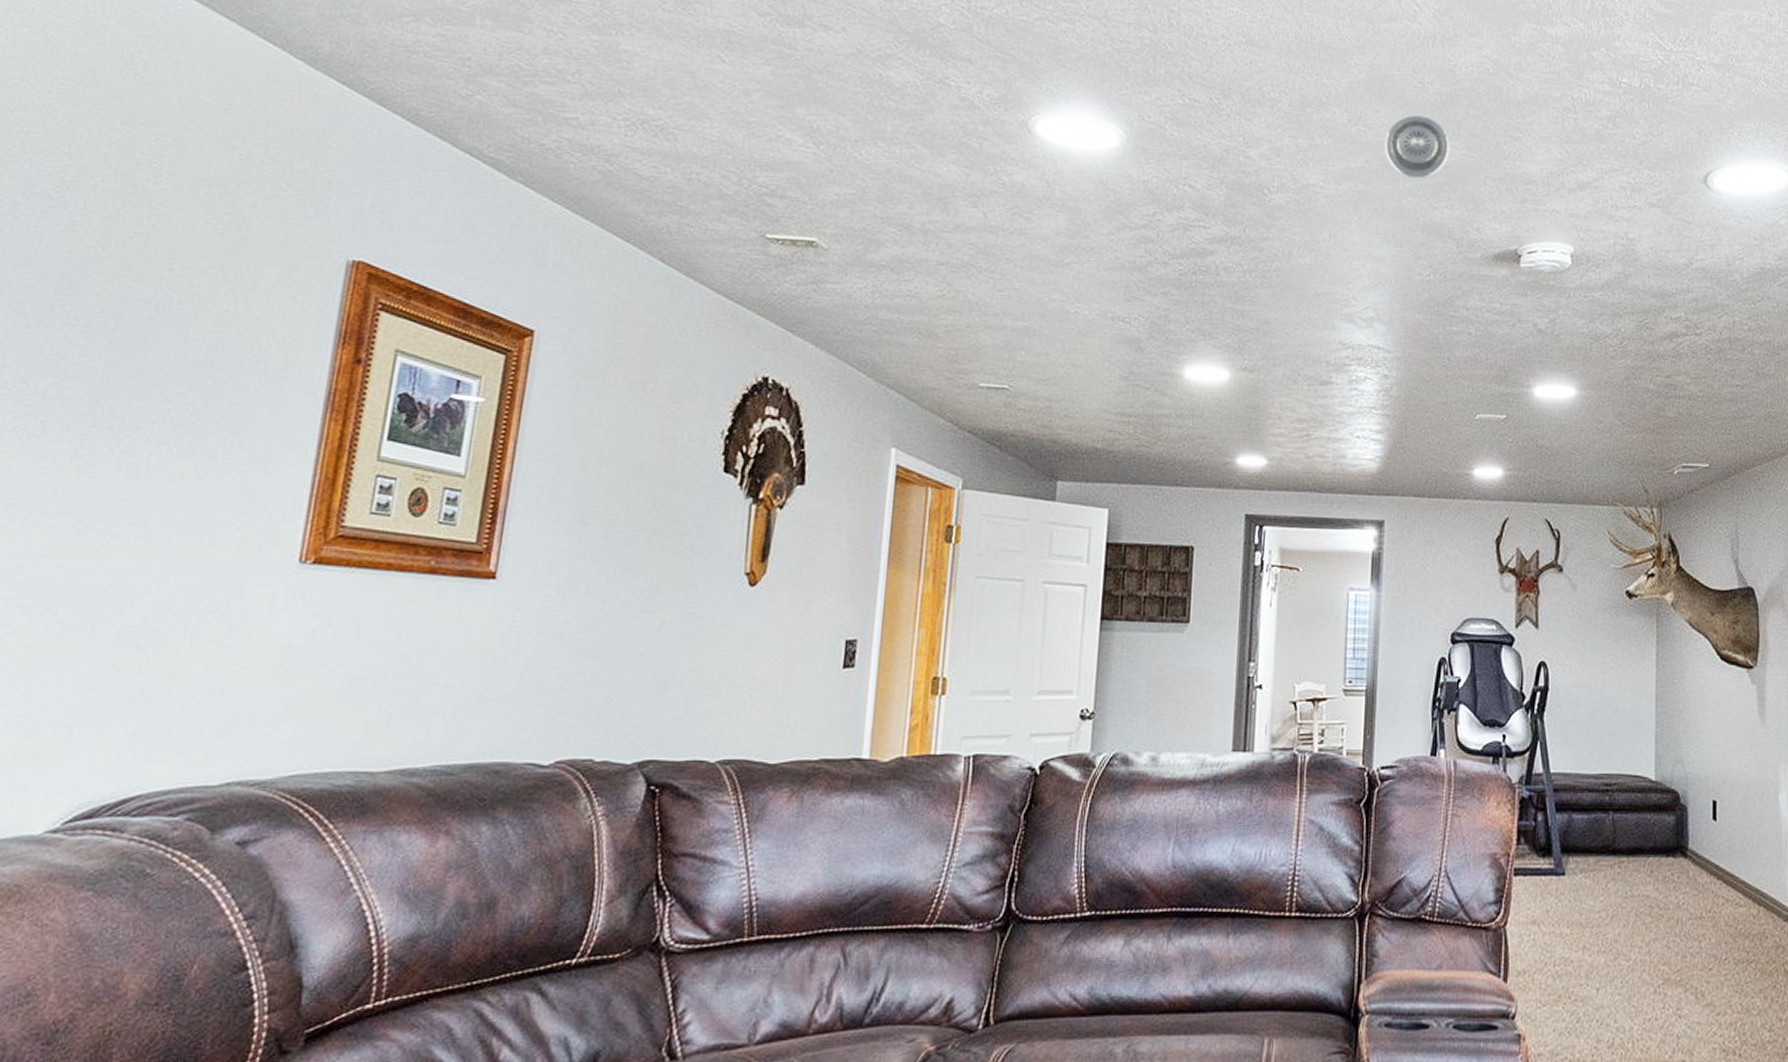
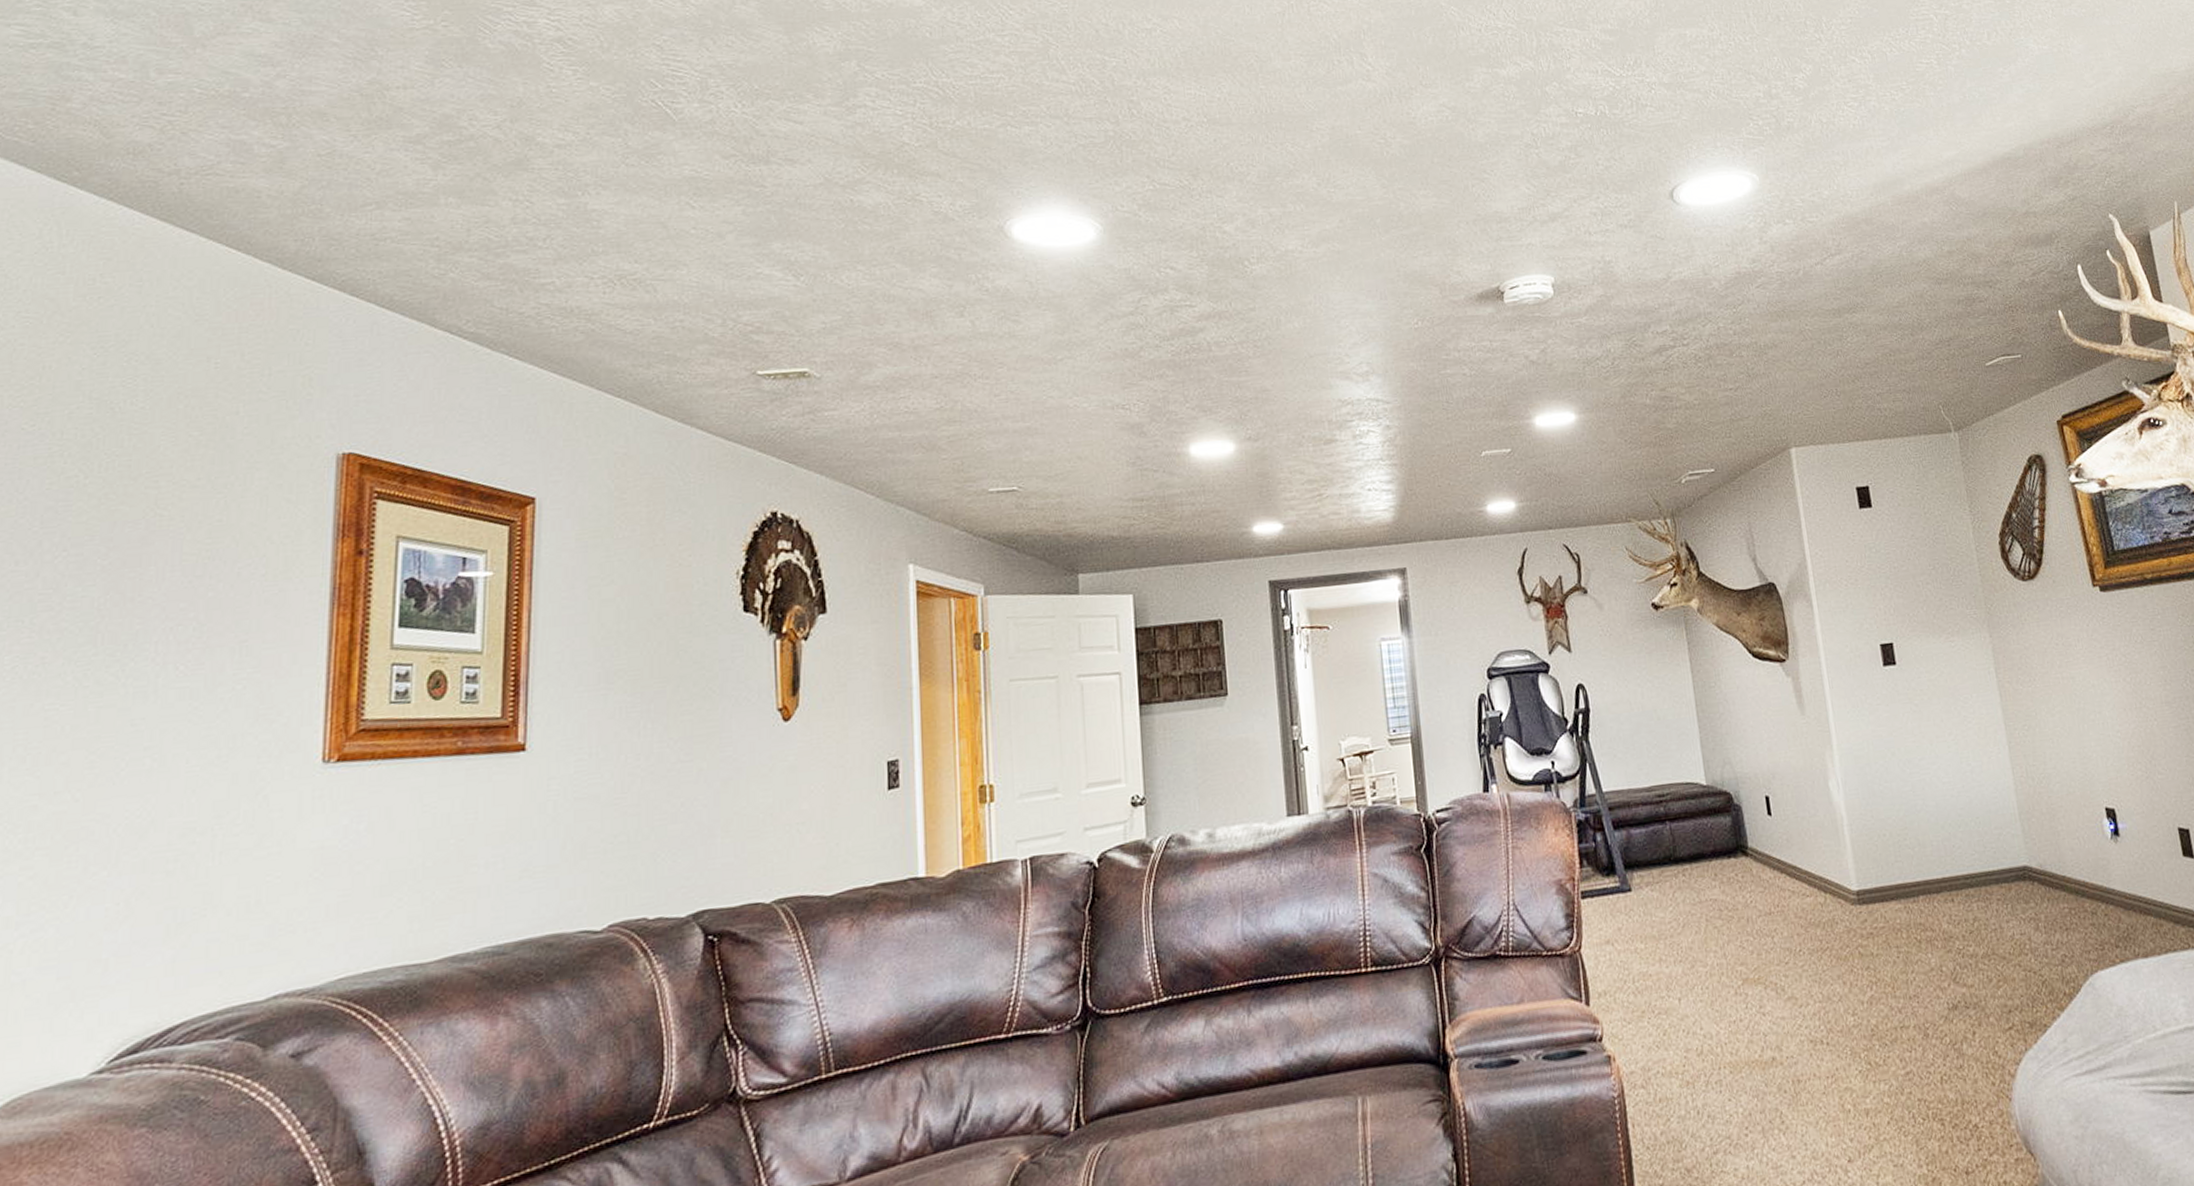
smoke detector: present [1384,115,1450,178] -> none [1355,170,1421,231]

